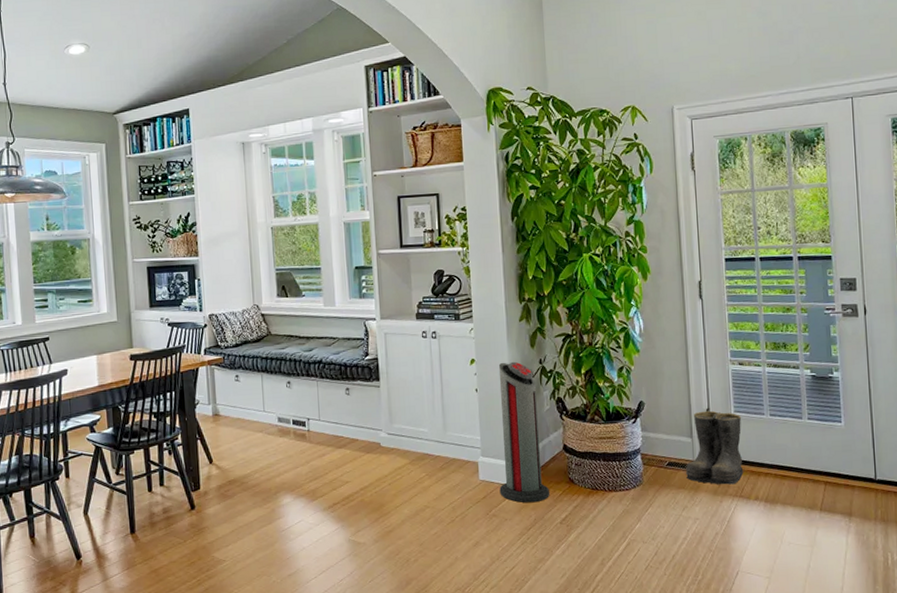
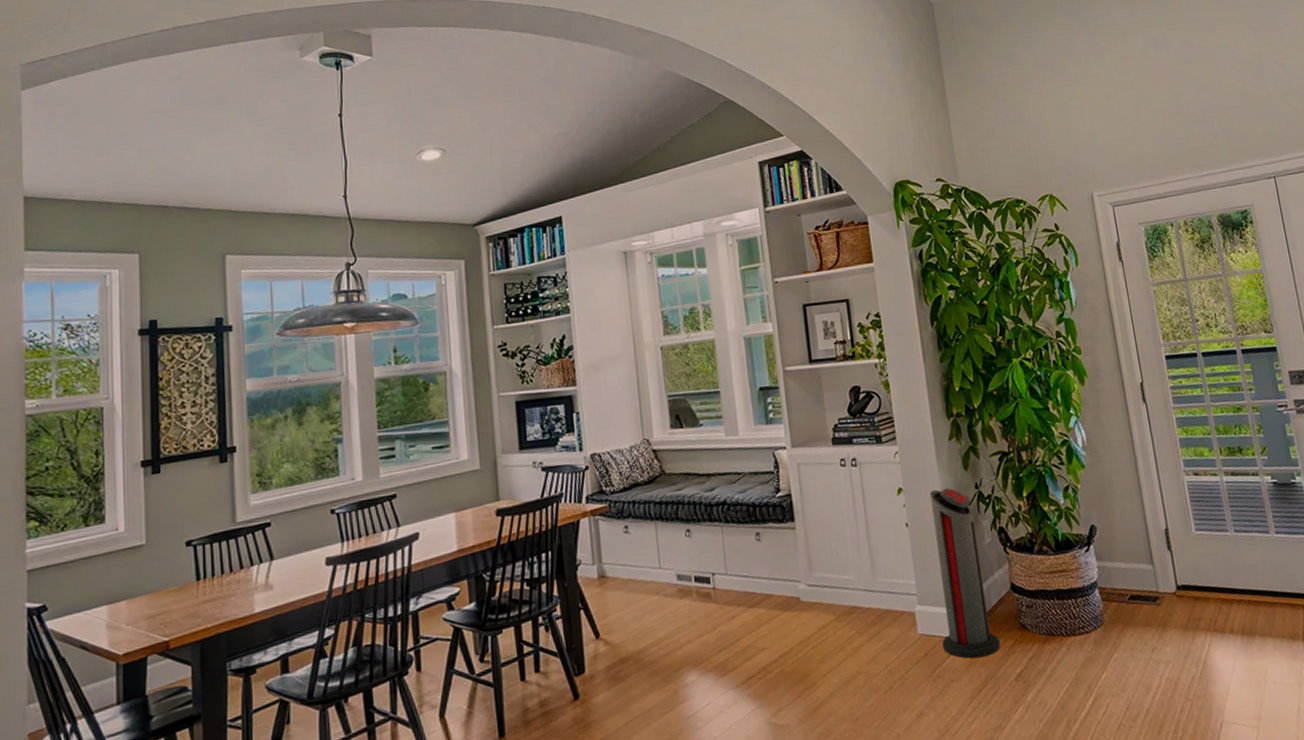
boots: present [686,410,745,485] -> none [1150,530,1215,618]

